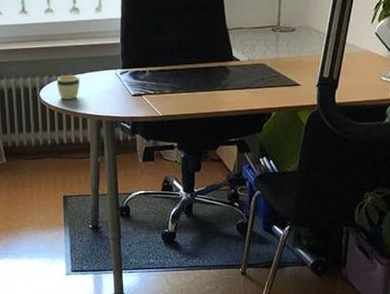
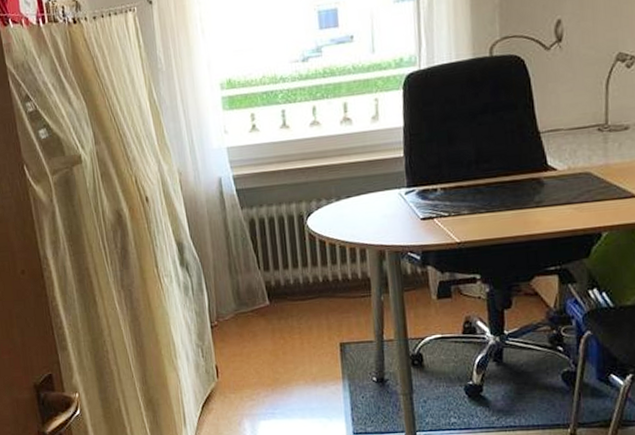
mug: present [57,75,80,100] -> none [327,198,356,228]

